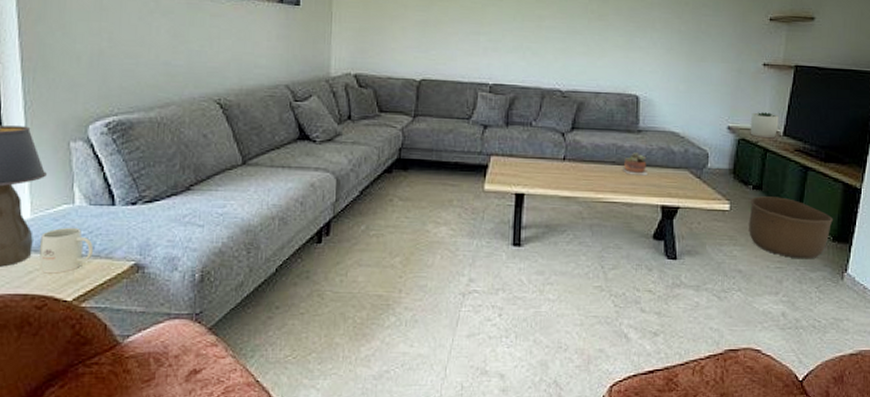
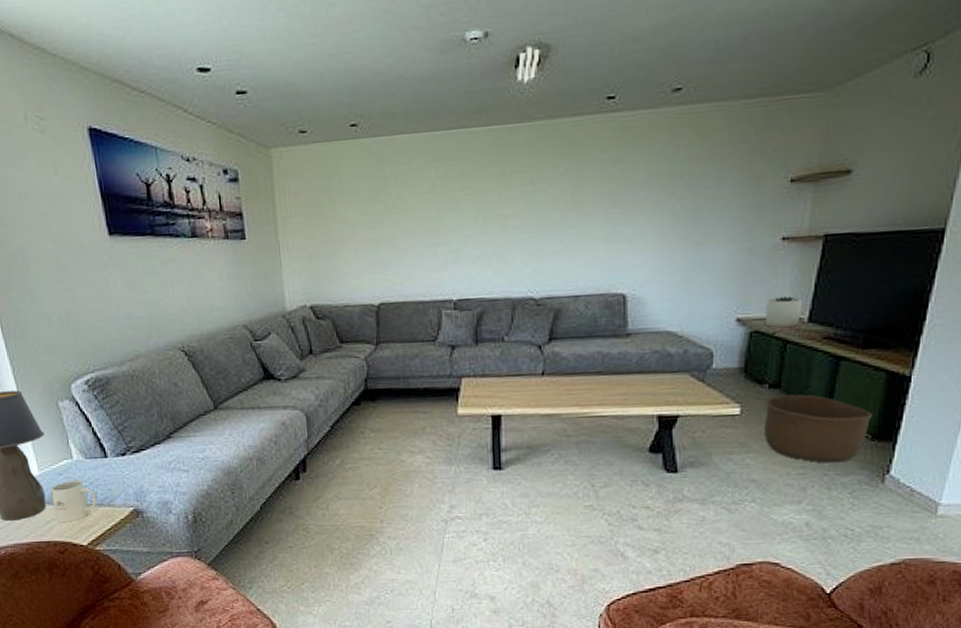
succulent plant: present [623,152,649,176] -> none [611,359,641,385]

